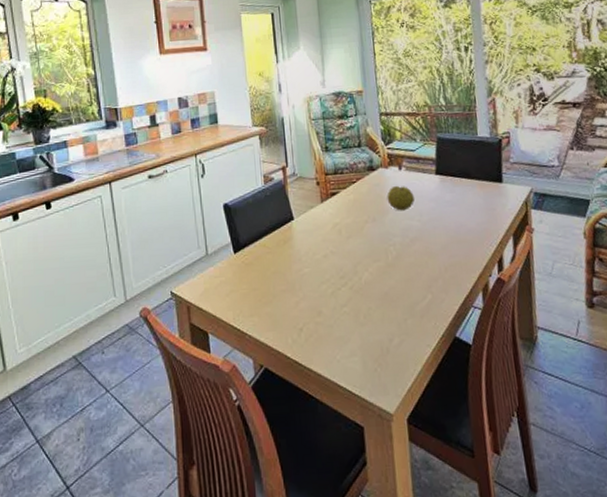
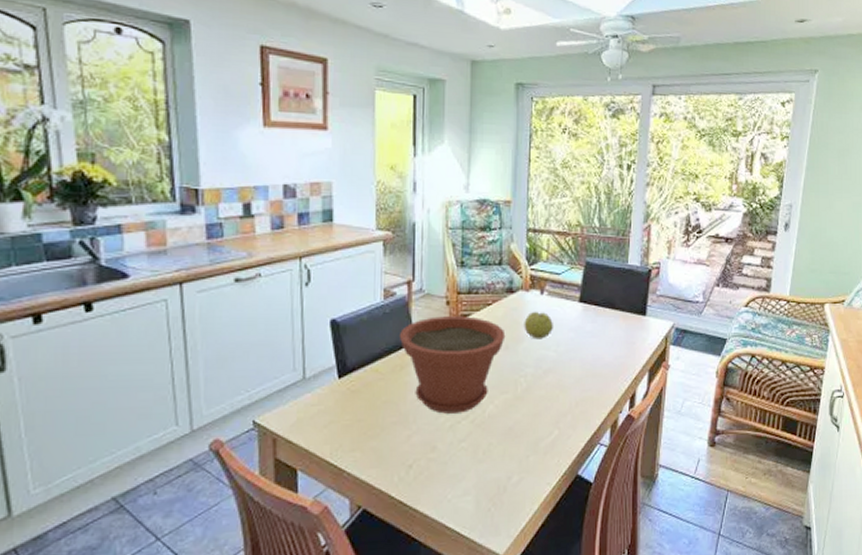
plant pot: none [280,194,372,282] -> present [399,316,506,414]

